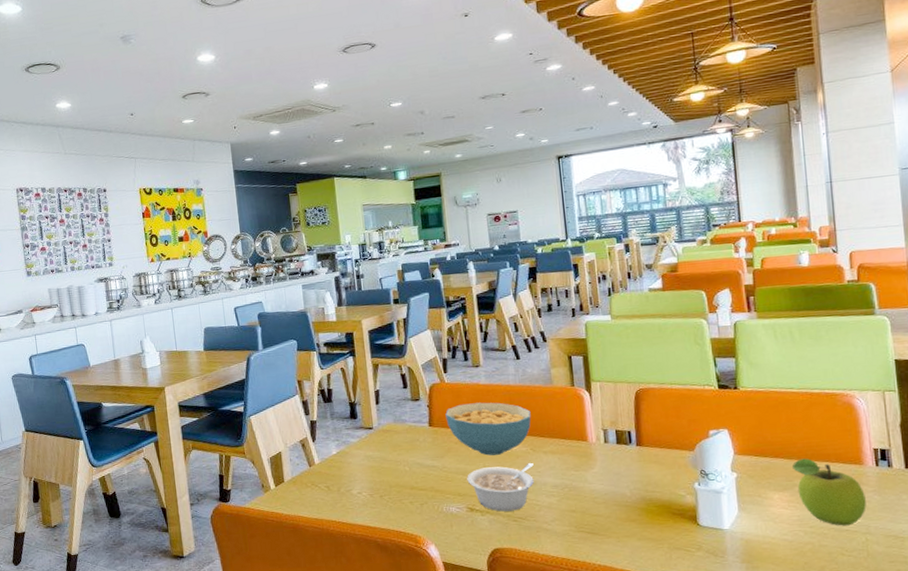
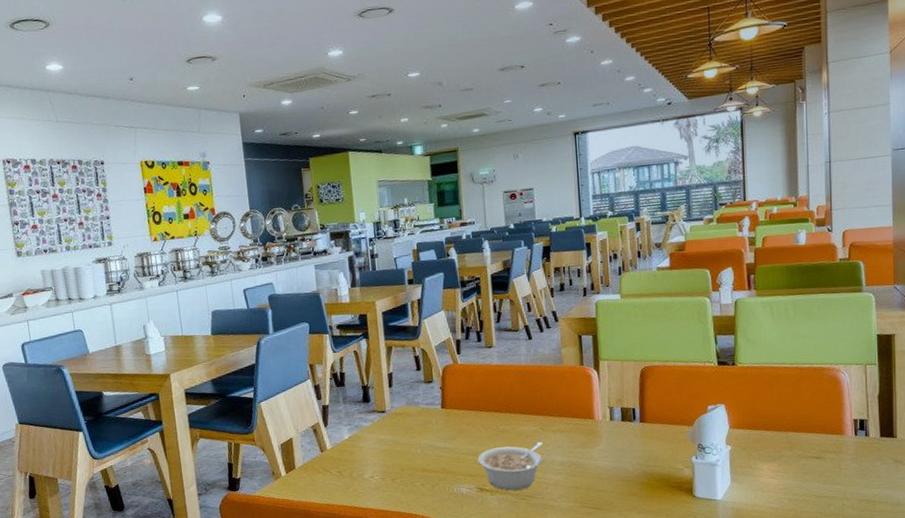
cereal bowl: present [445,402,531,456] -> none [458,383,541,436]
fruit: present [792,458,866,526] -> none [781,430,844,493]

